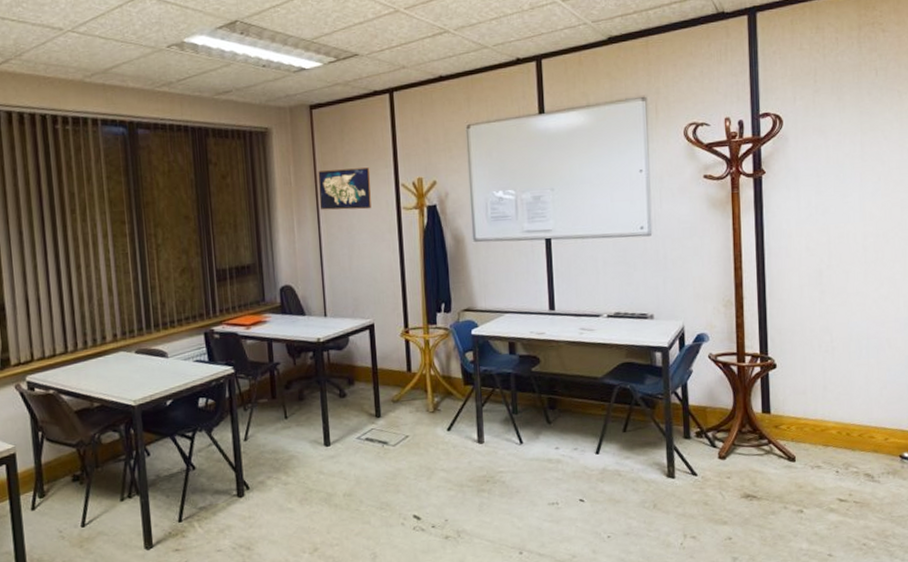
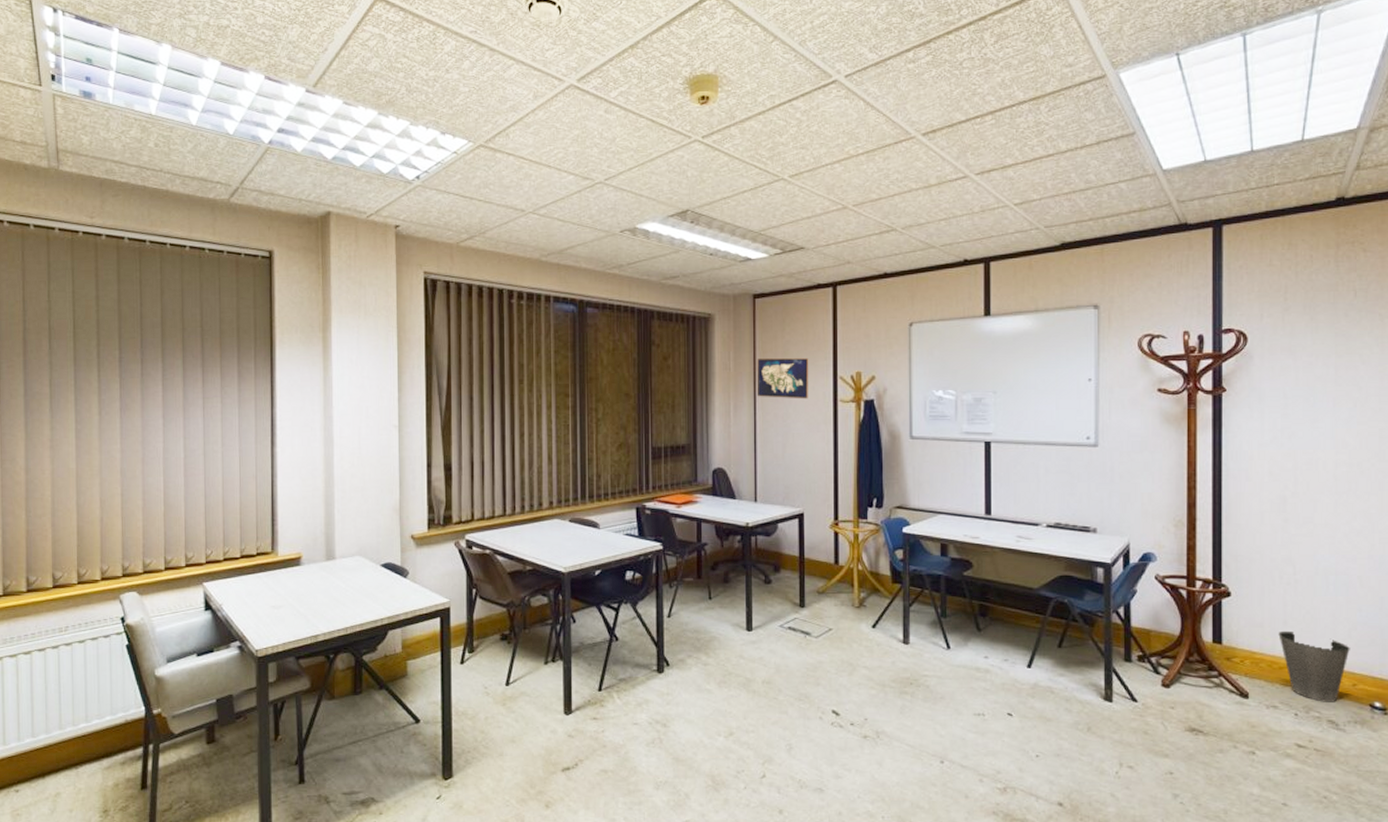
waste basket: none [819,395,882,458] -> present [1278,630,1350,702]

